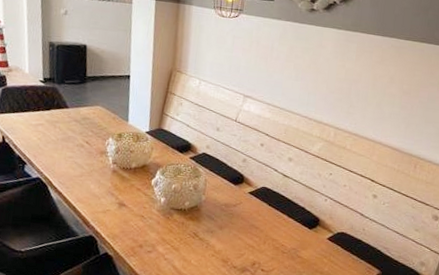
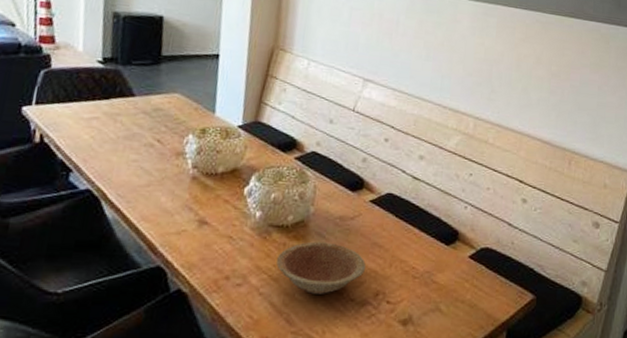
bowl: none [176,222,245,262] -> present [276,241,366,294]

